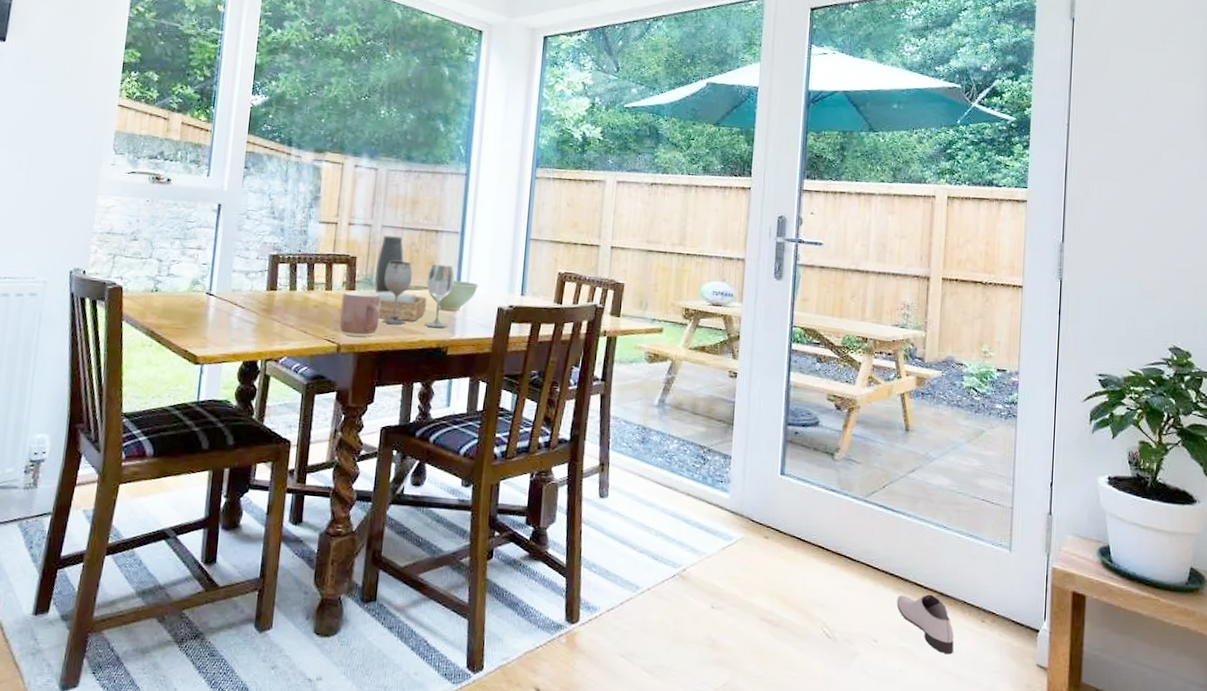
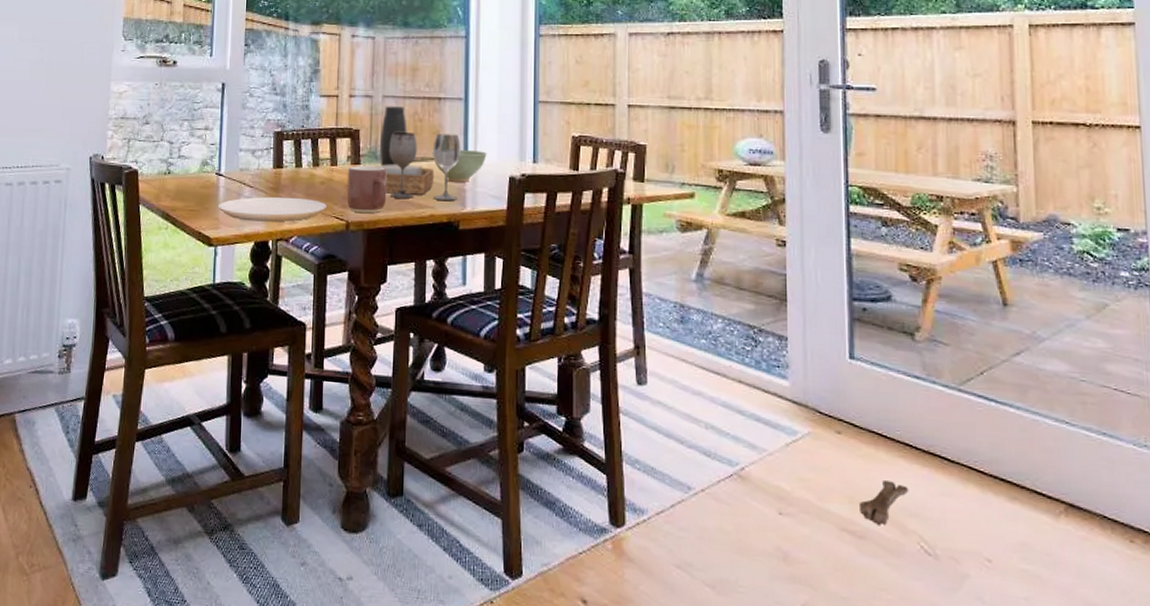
plate: none [206,317,320,343] -> present [217,196,327,222]
dog toy: none [778,577,819,614] -> present [860,480,909,525]
shoe: present [896,594,954,655] -> none [1012,505,1095,582]

